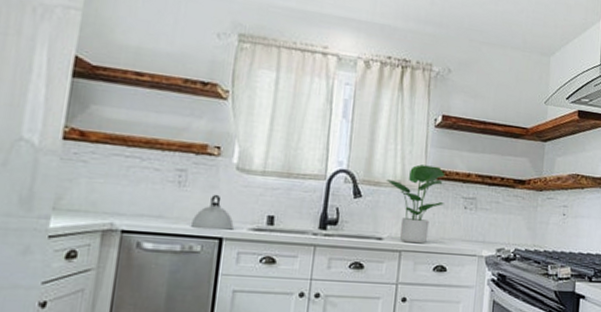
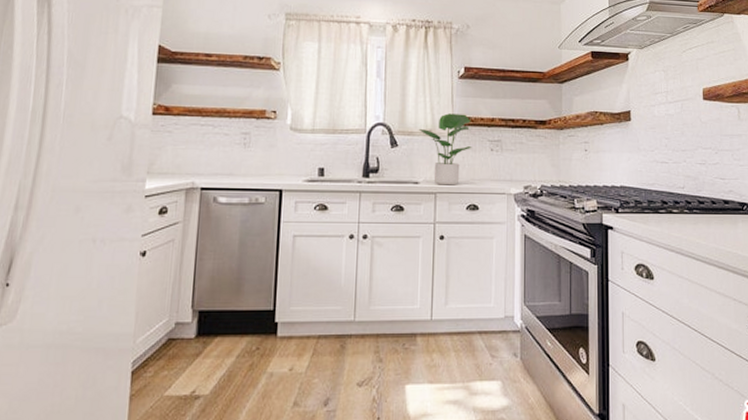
kettle: present [190,194,234,231] -> none [255,152,291,184]

